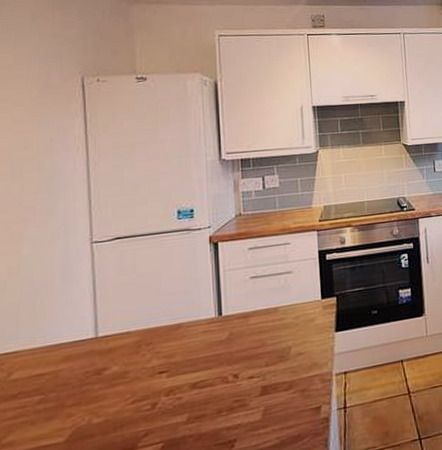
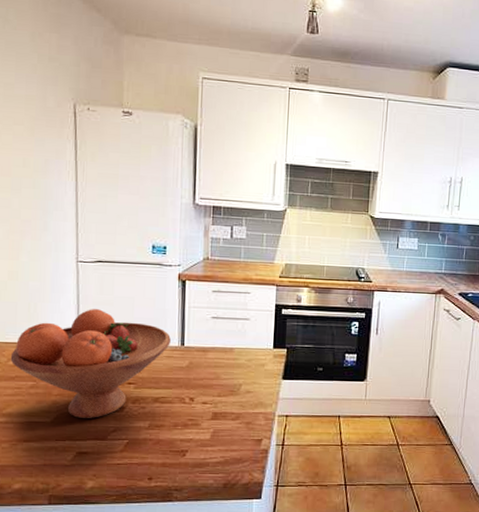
fruit bowl: none [11,292,206,429] -> present [10,309,171,418]

